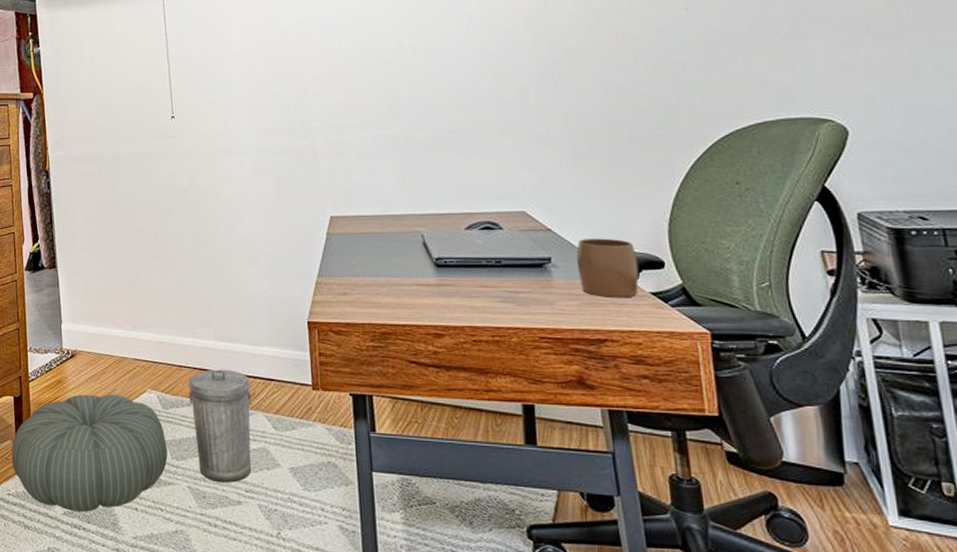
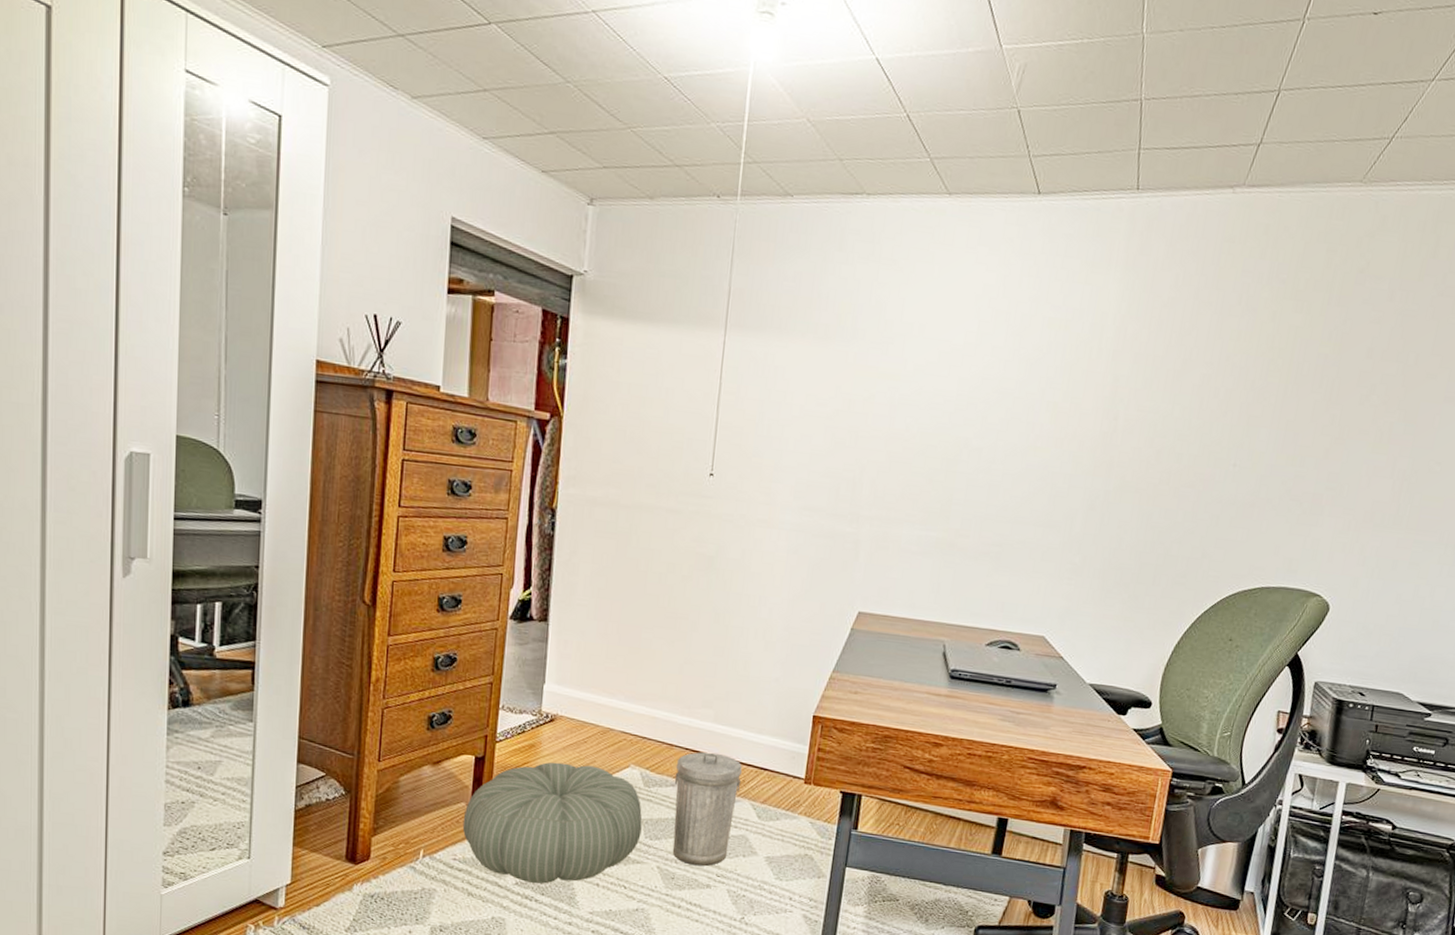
mug: present [576,238,639,299] -> none [1075,670,1131,731]

